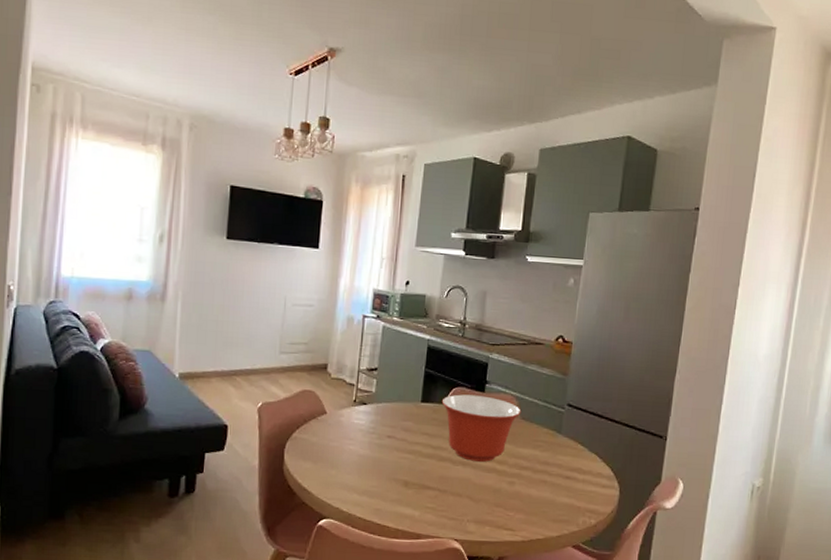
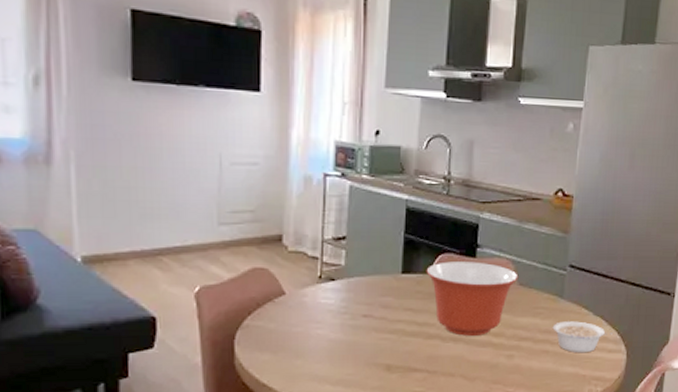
legume: none [550,455,606,486] -> present [552,321,613,353]

